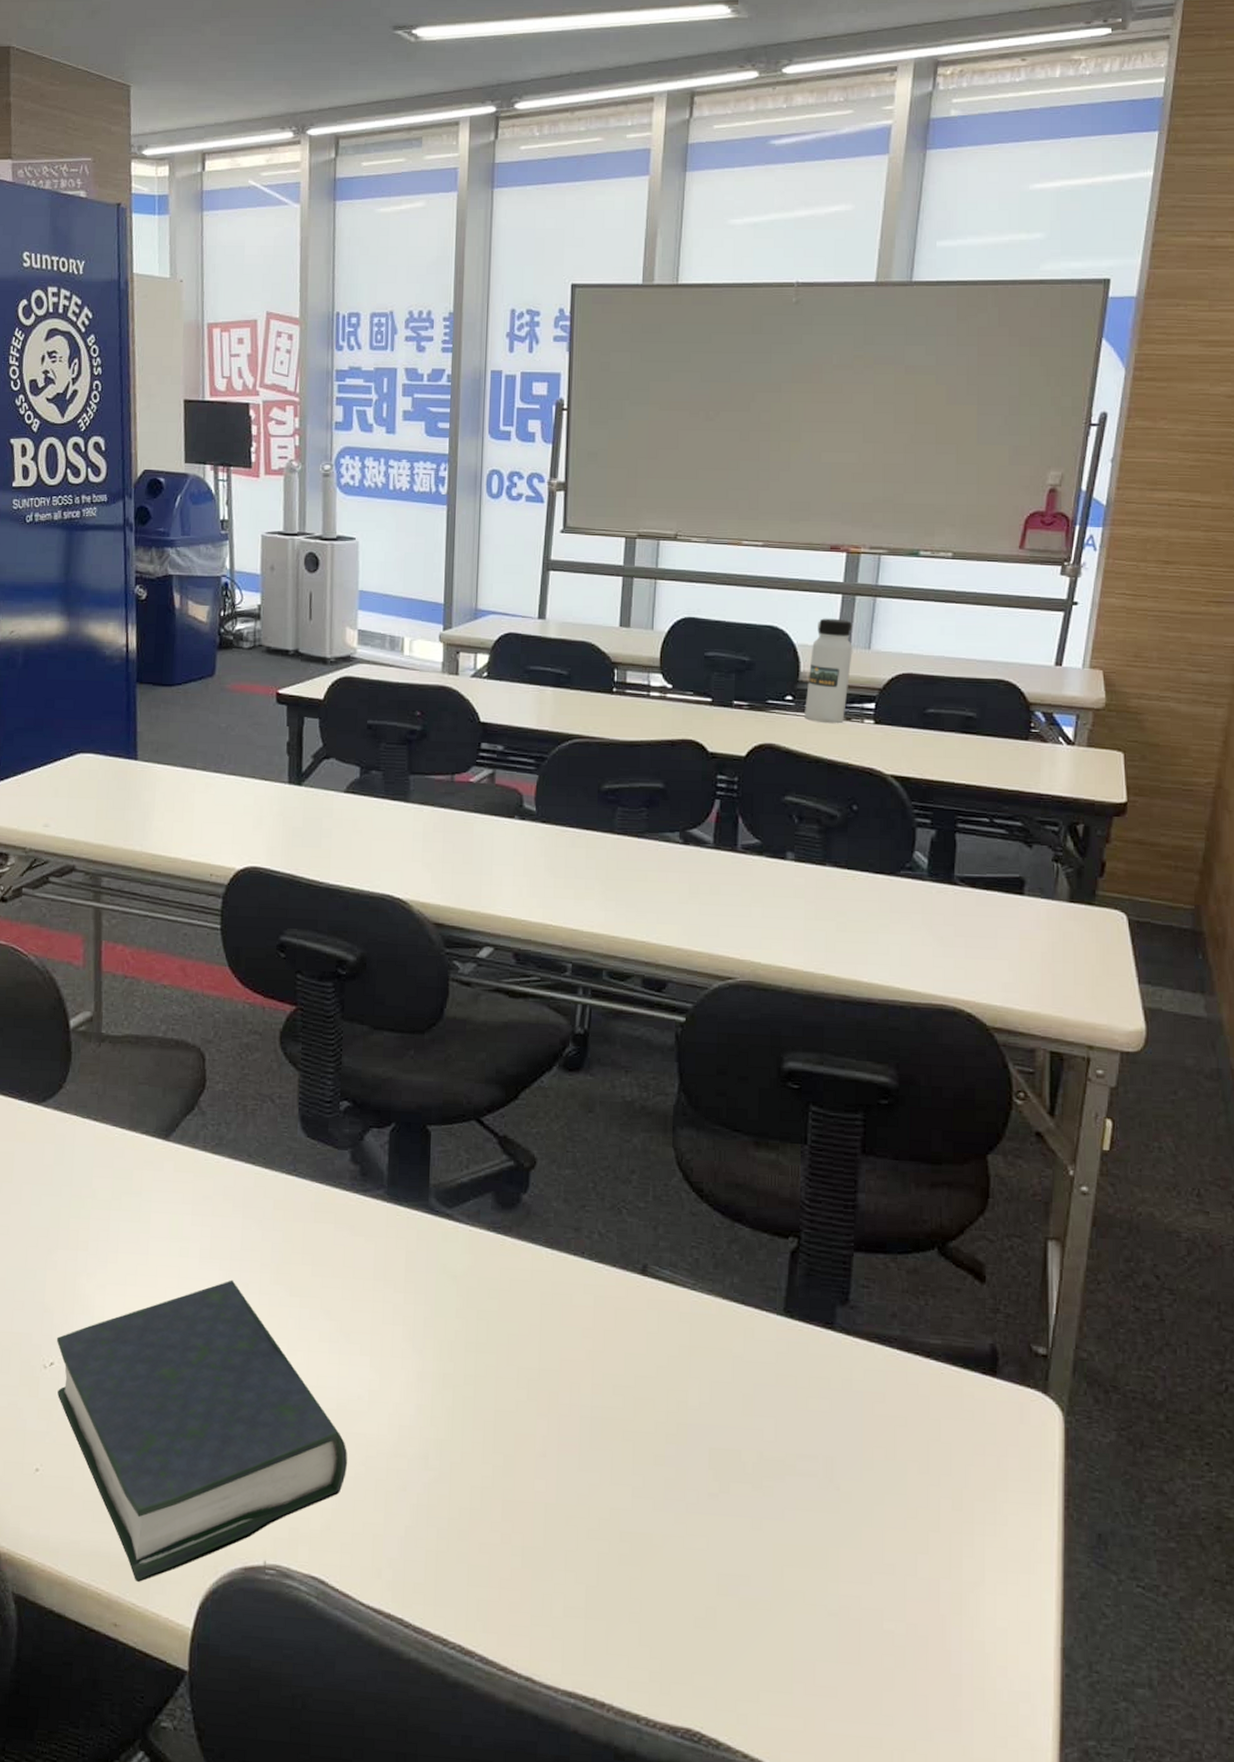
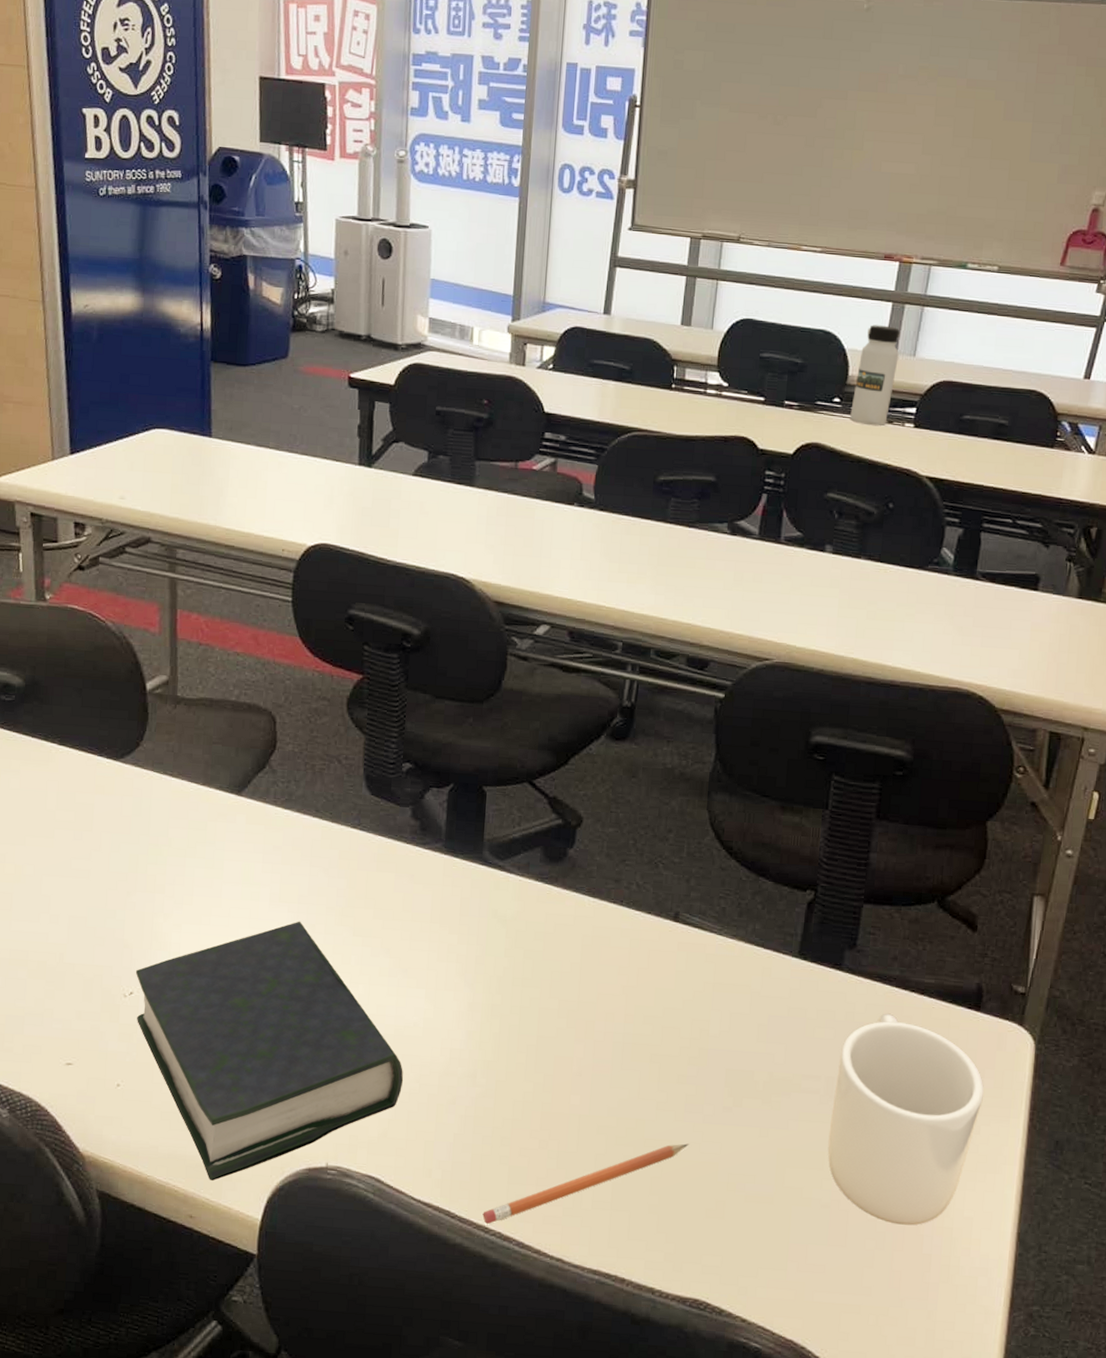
pencil: none [440,1537,671,1636] -> present [482,1143,689,1225]
mug: none [831,1380,1008,1638] -> present [828,1013,984,1225]

